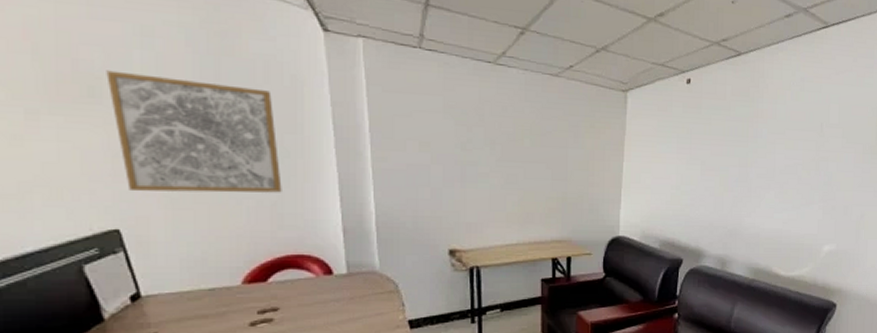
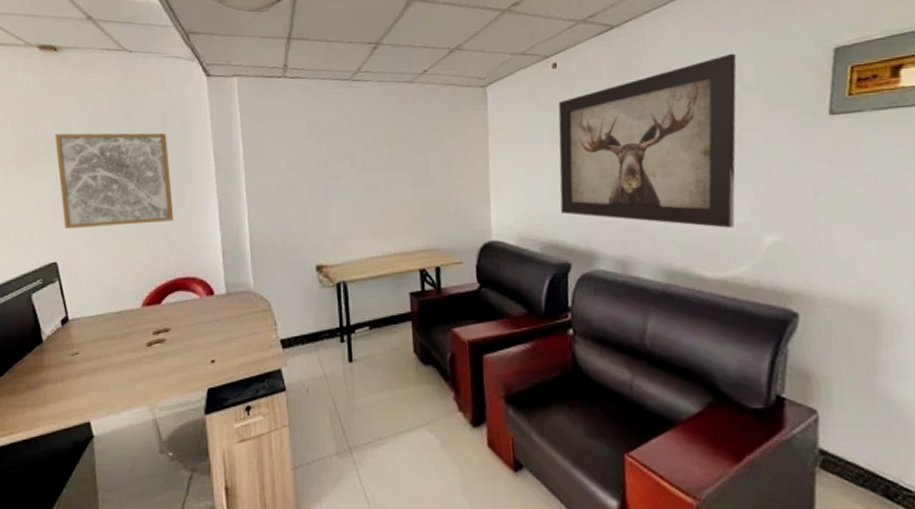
wall art: none [680,94,827,237] -> present [558,53,737,228]

